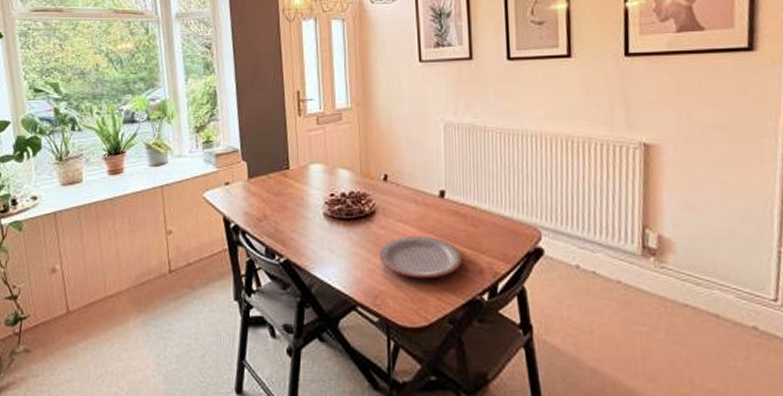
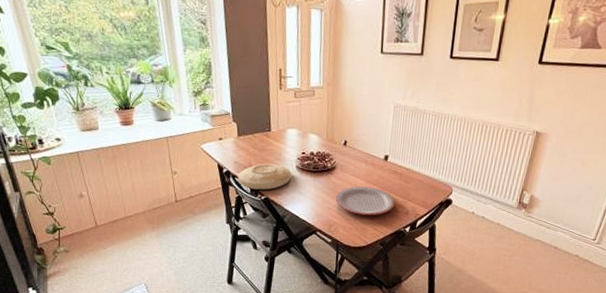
plate: none [248,212,318,249] -> present [237,163,292,190]

